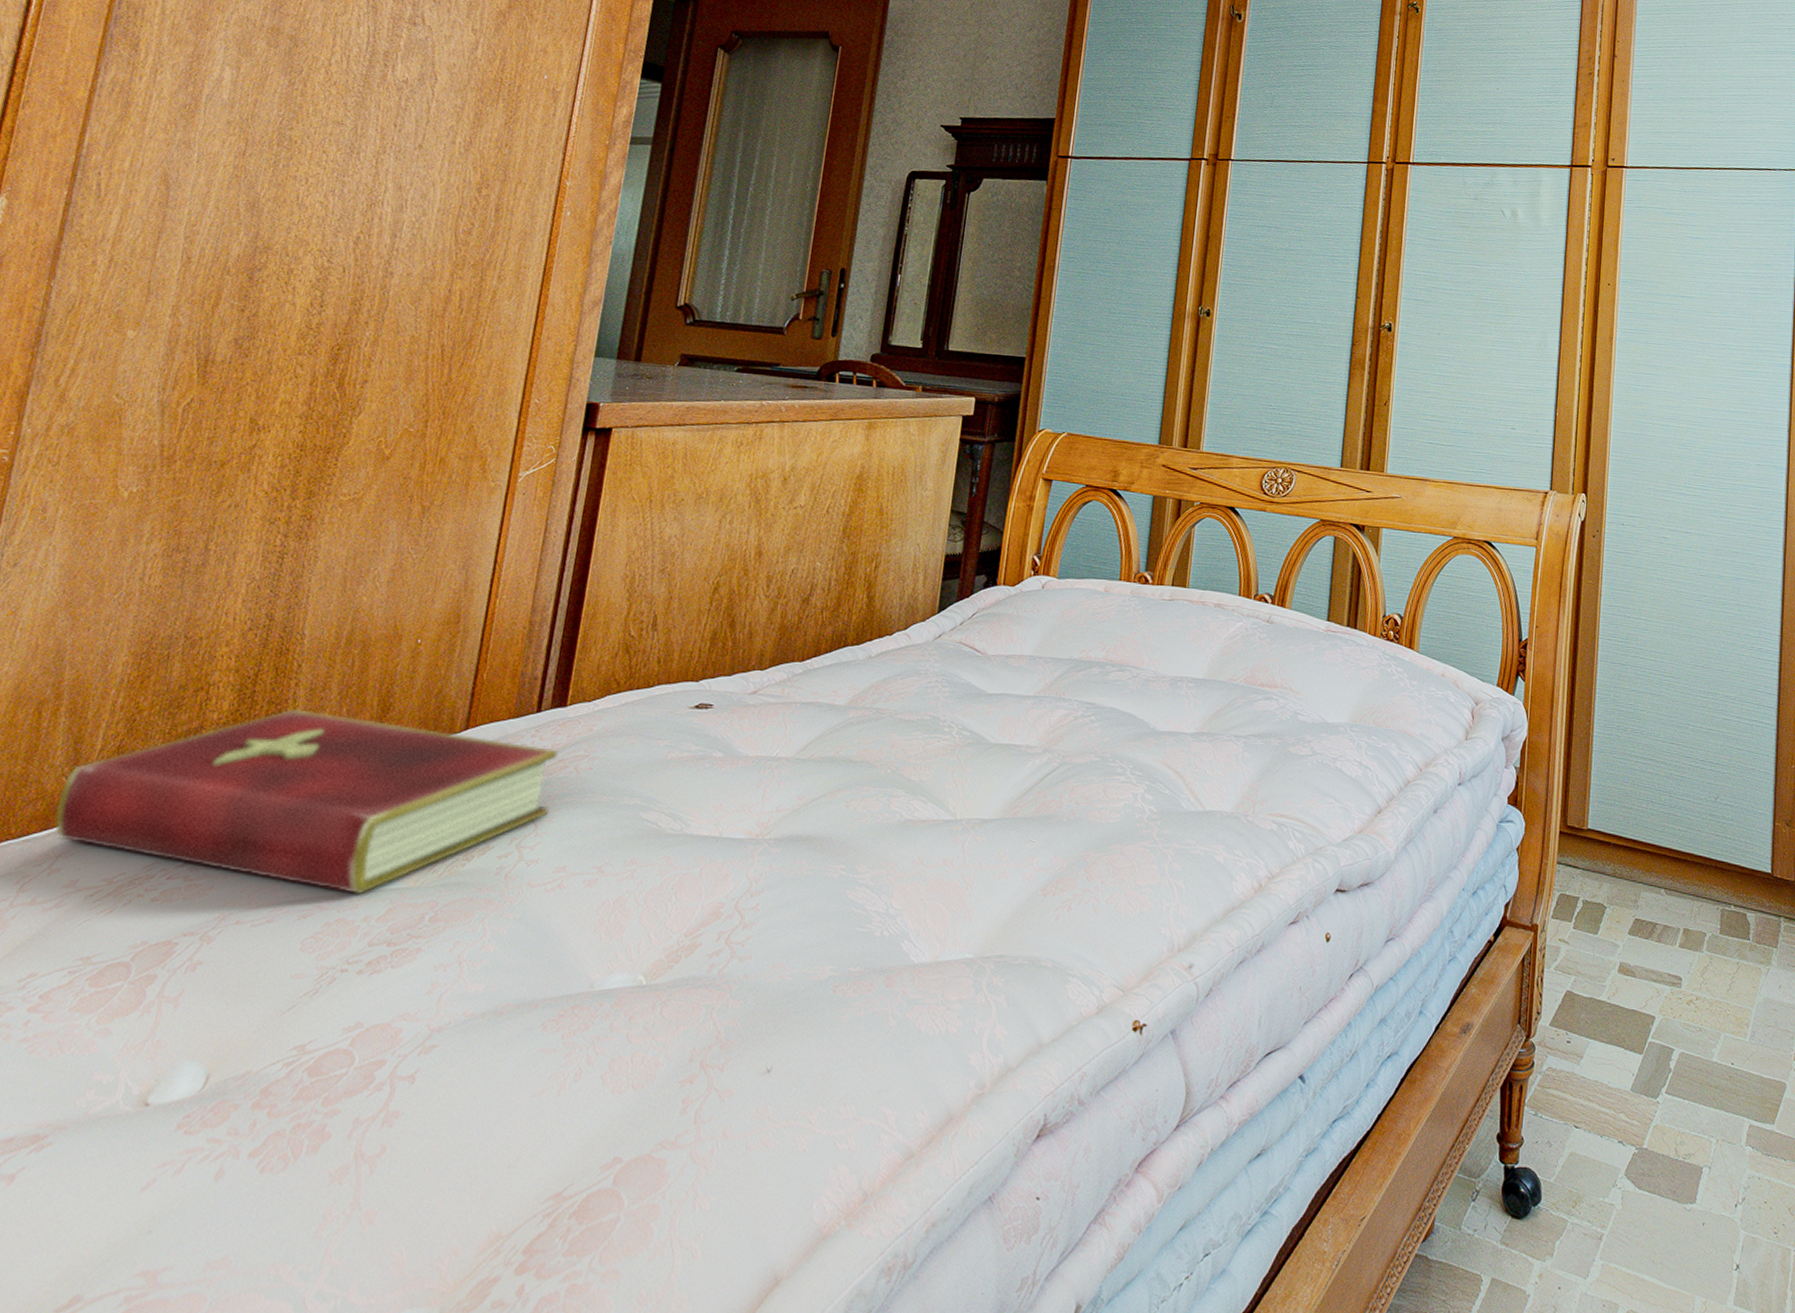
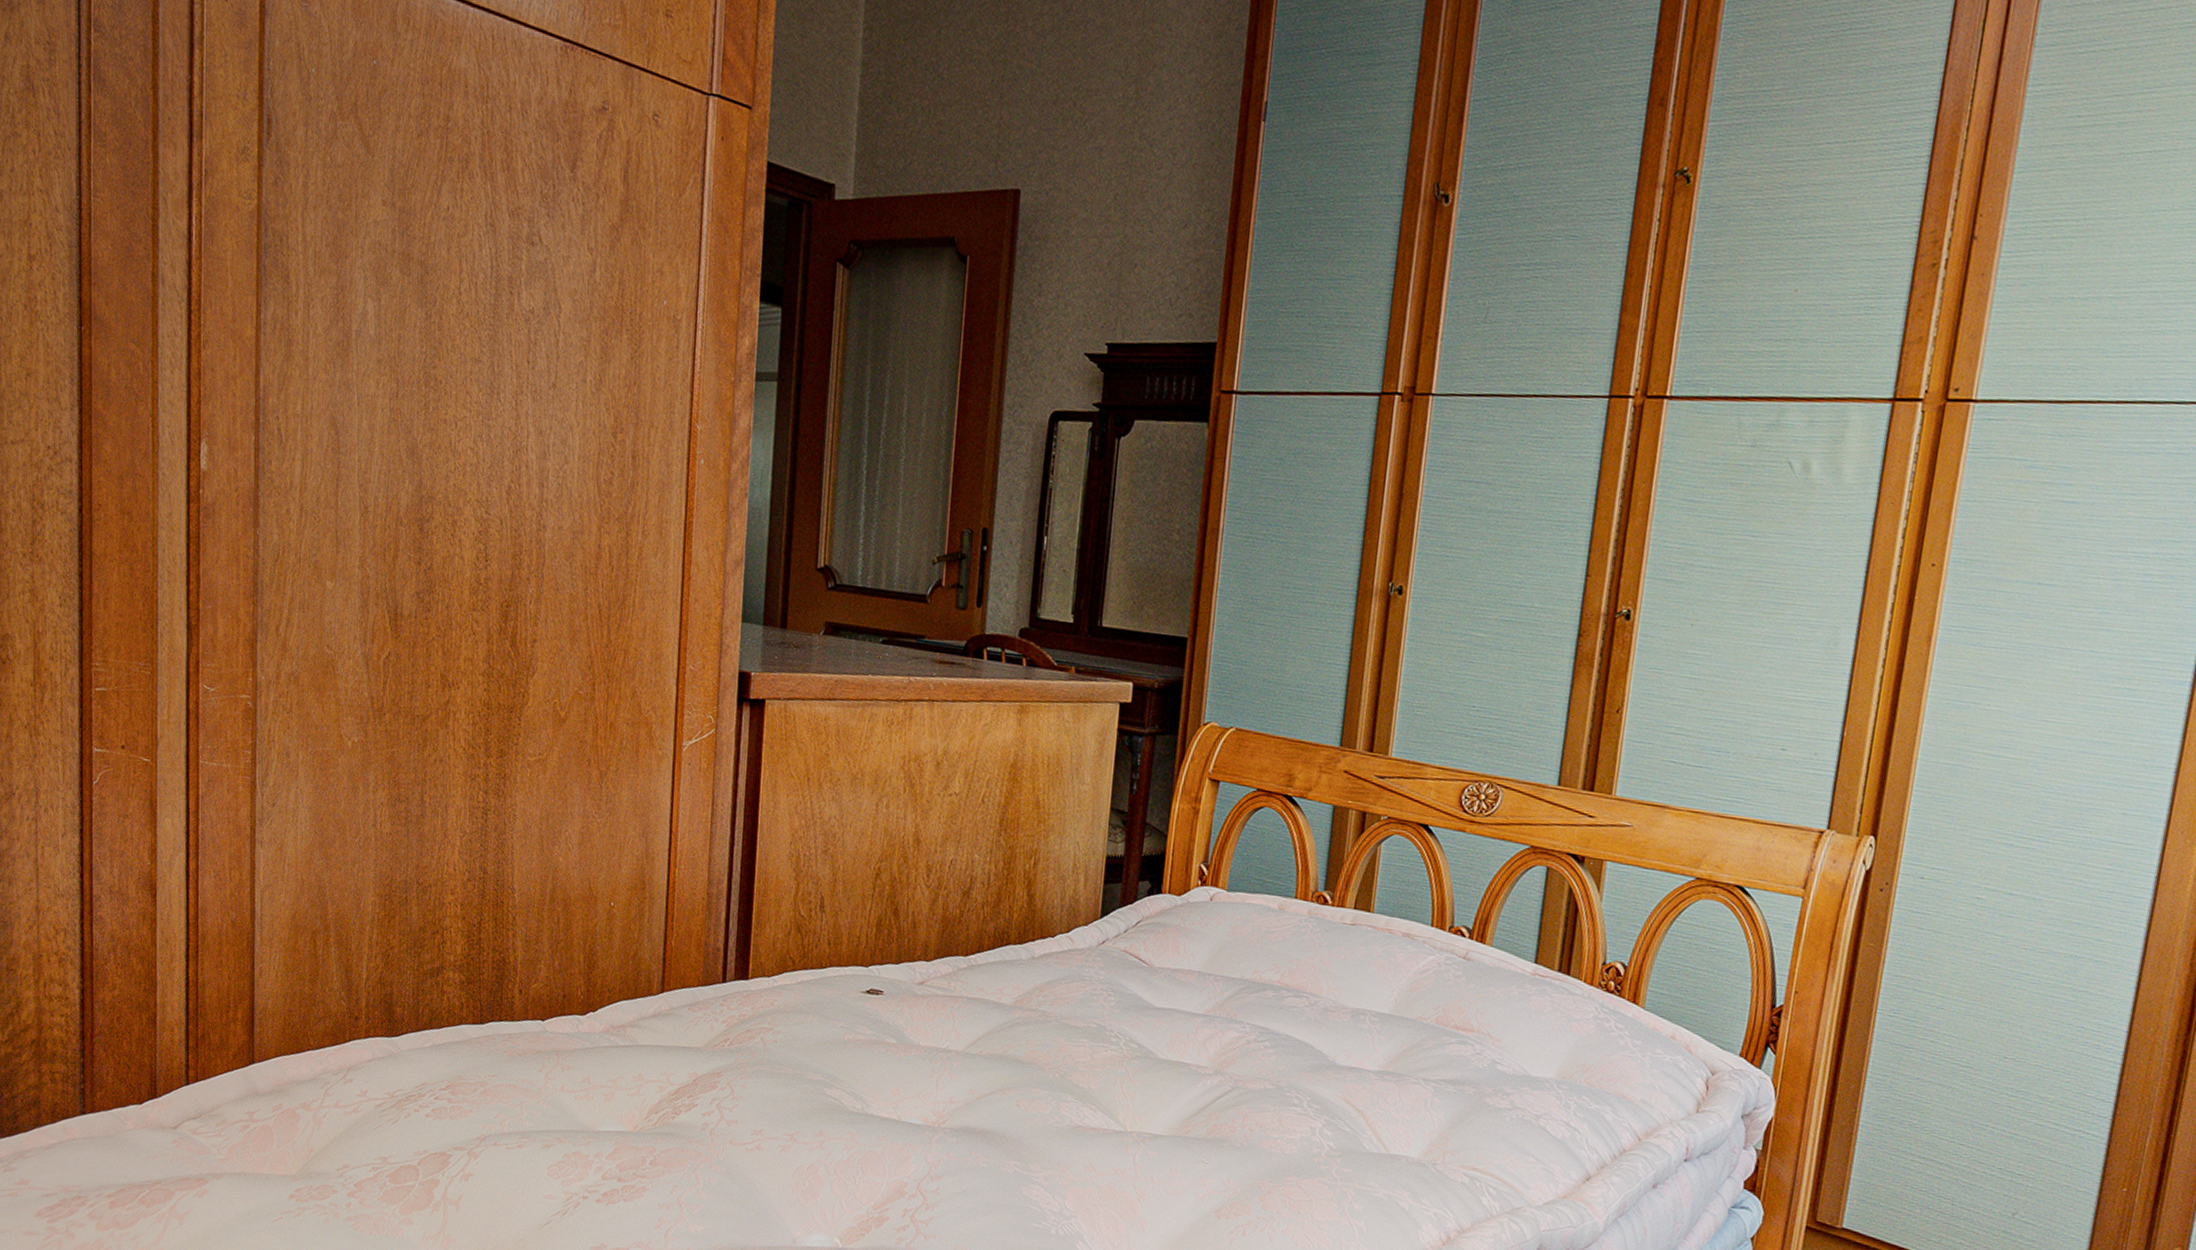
hardcover book: present [54,709,559,895] -> none [341,957,745,1133]

